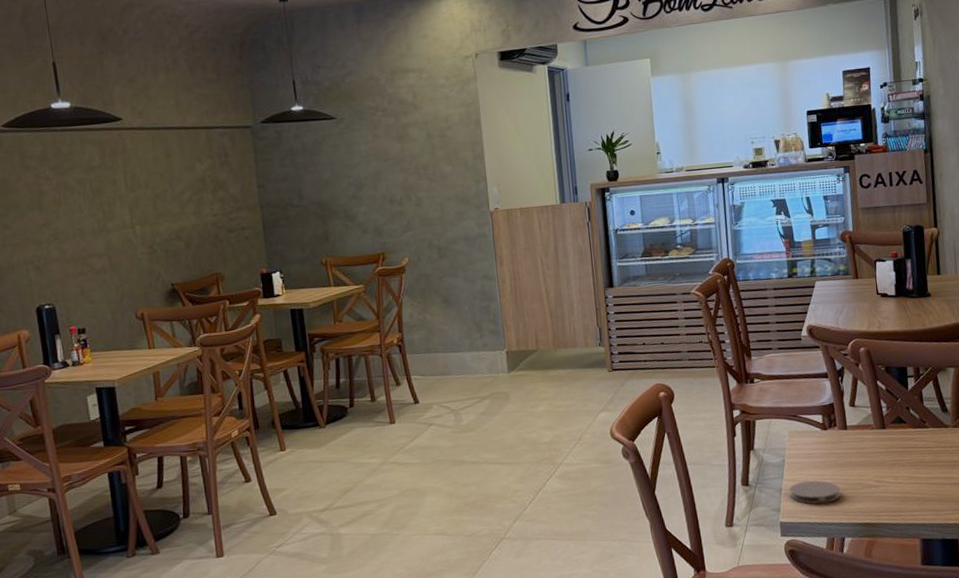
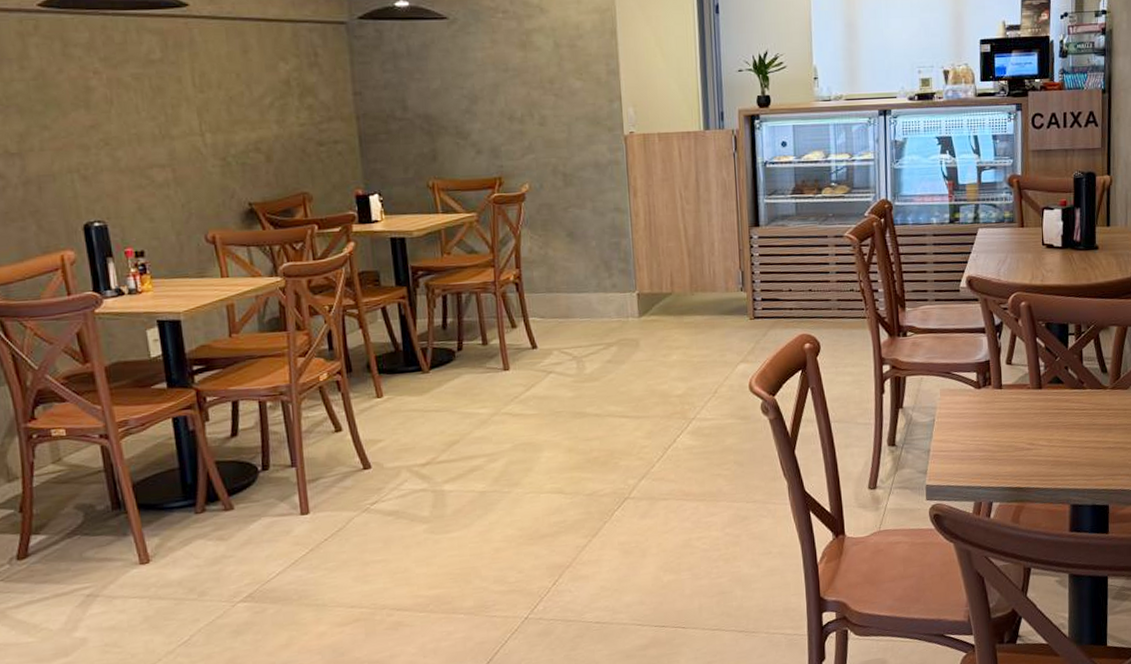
coaster: present [790,480,841,504] -> none [938,441,991,467]

